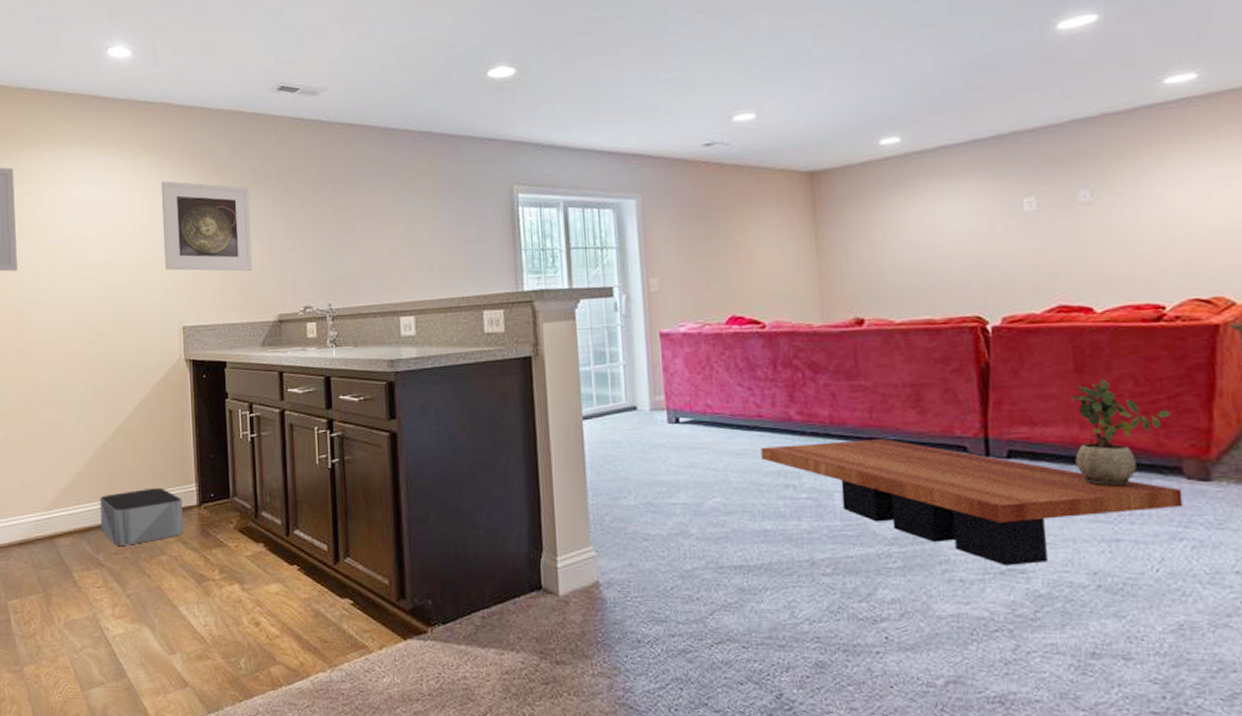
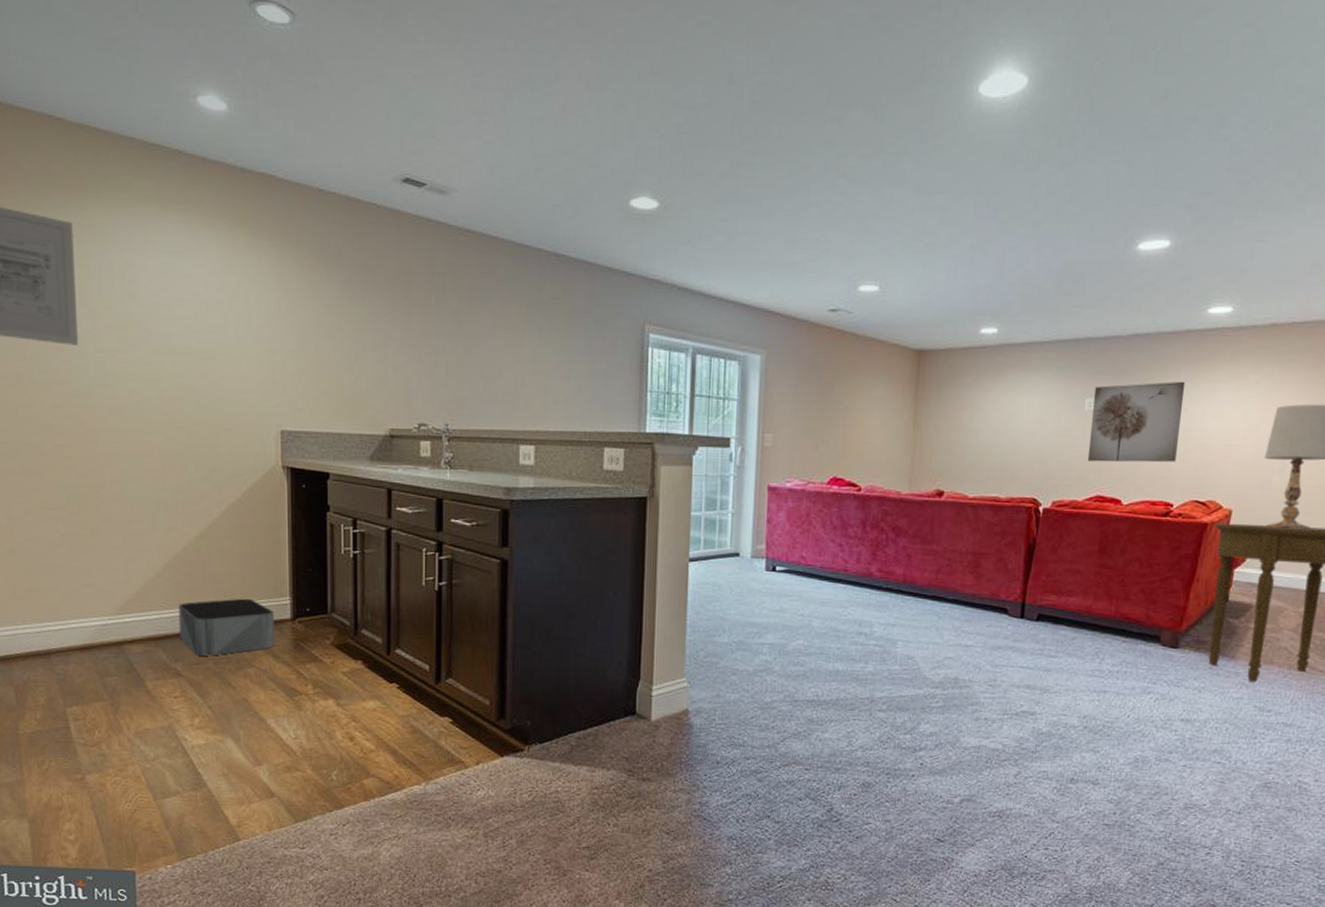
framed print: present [160,181,252,272] -> none [259,265,363,378]
coffee table: present [761,439,1183,566] -> none [842,597,1157,709]
wall art: none [1033,163,1158,268] -> present [1087,381,1186,463]
potted plant: present [1070,379,1172,487] -> none [1086,561,1161,649]

